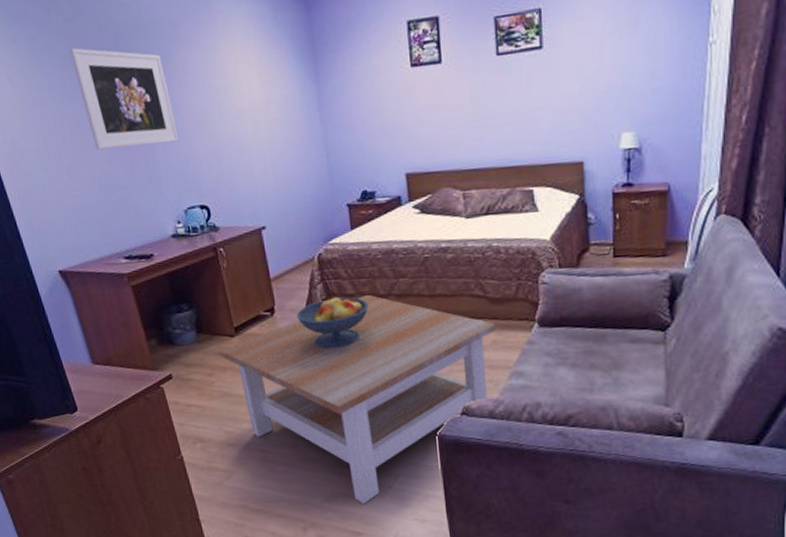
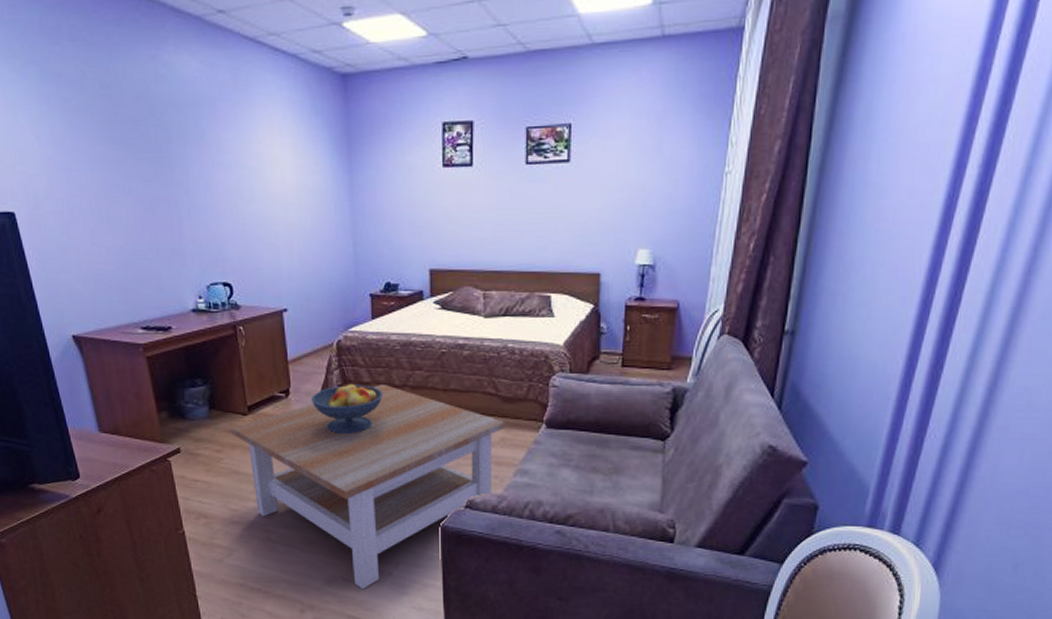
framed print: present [70,48,180,150] -> none [103,115,208,219]

